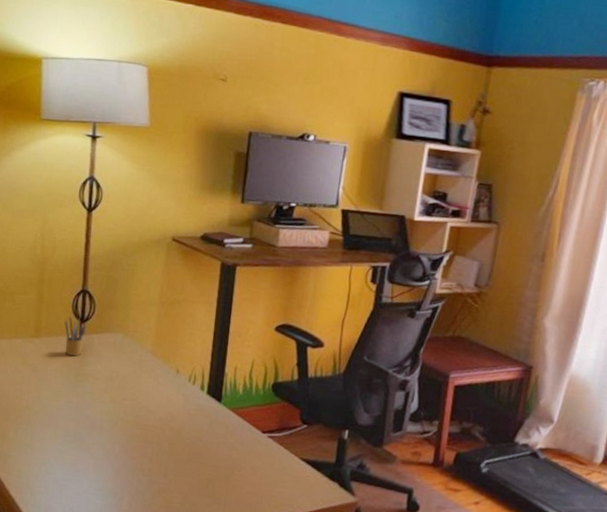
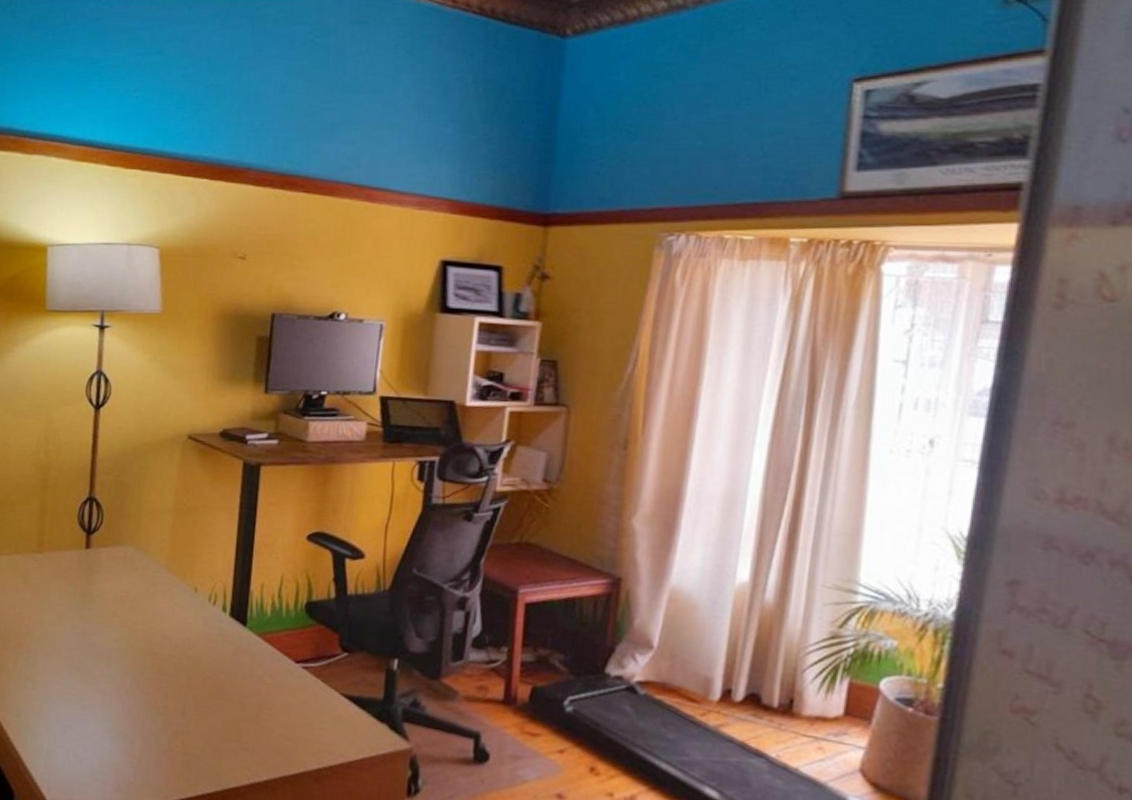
pencil box: present [64,316,86,356] -> none [69,527,93,574]

